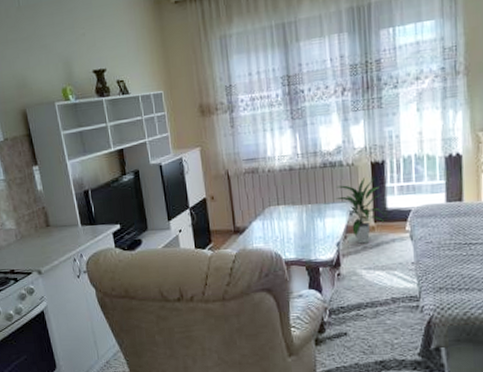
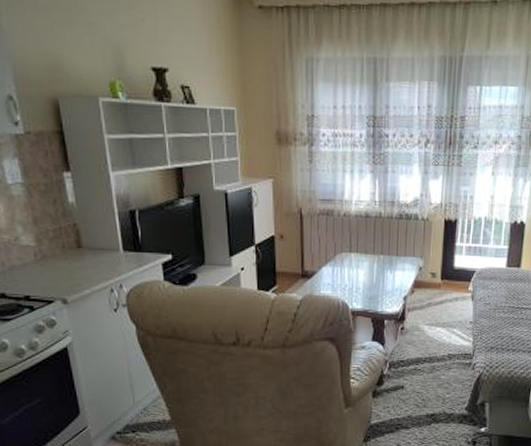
indoor plant: present [334,178,386,244] -> none [406,234,452,300]

